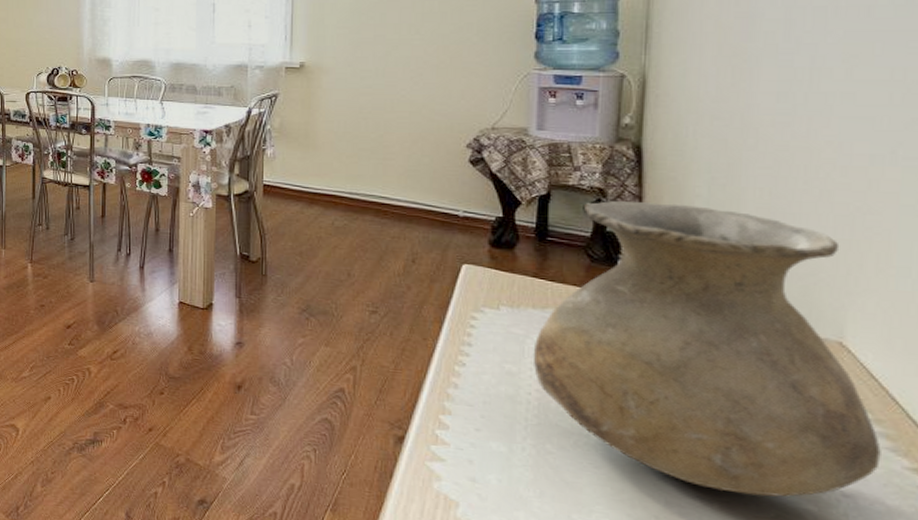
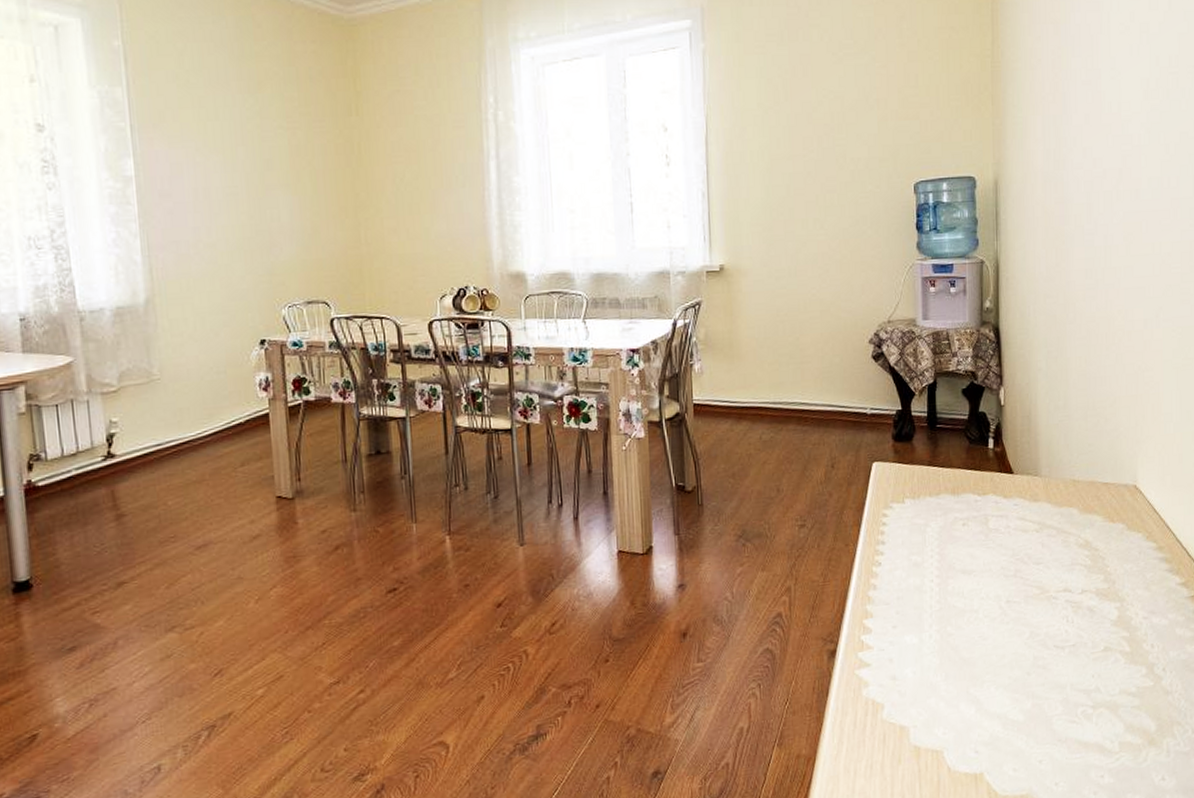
vase: present [533,201,881,497] -> none [932,379,1163,636]

